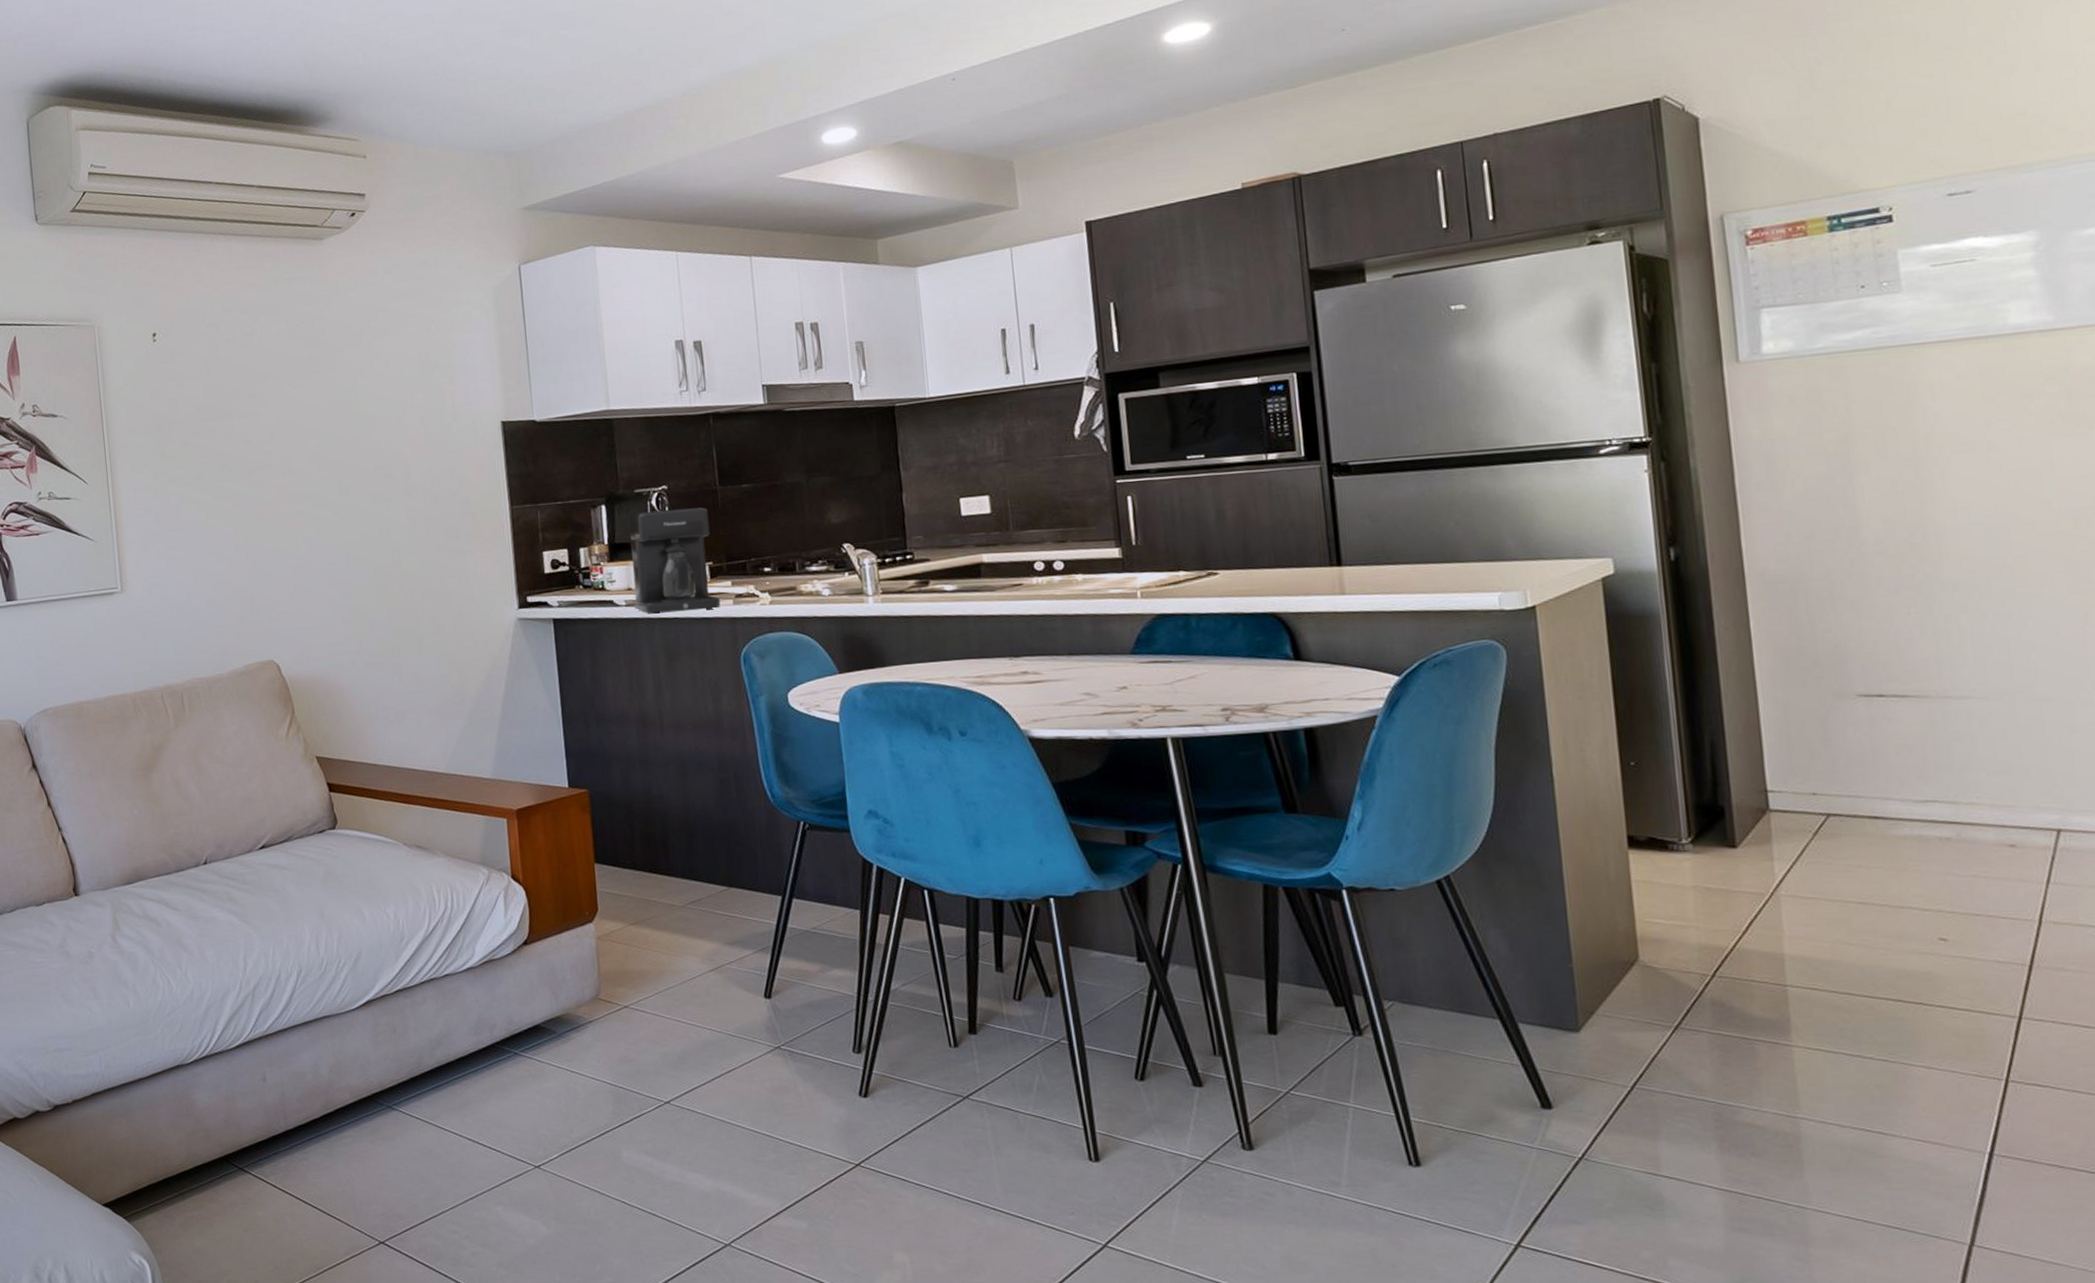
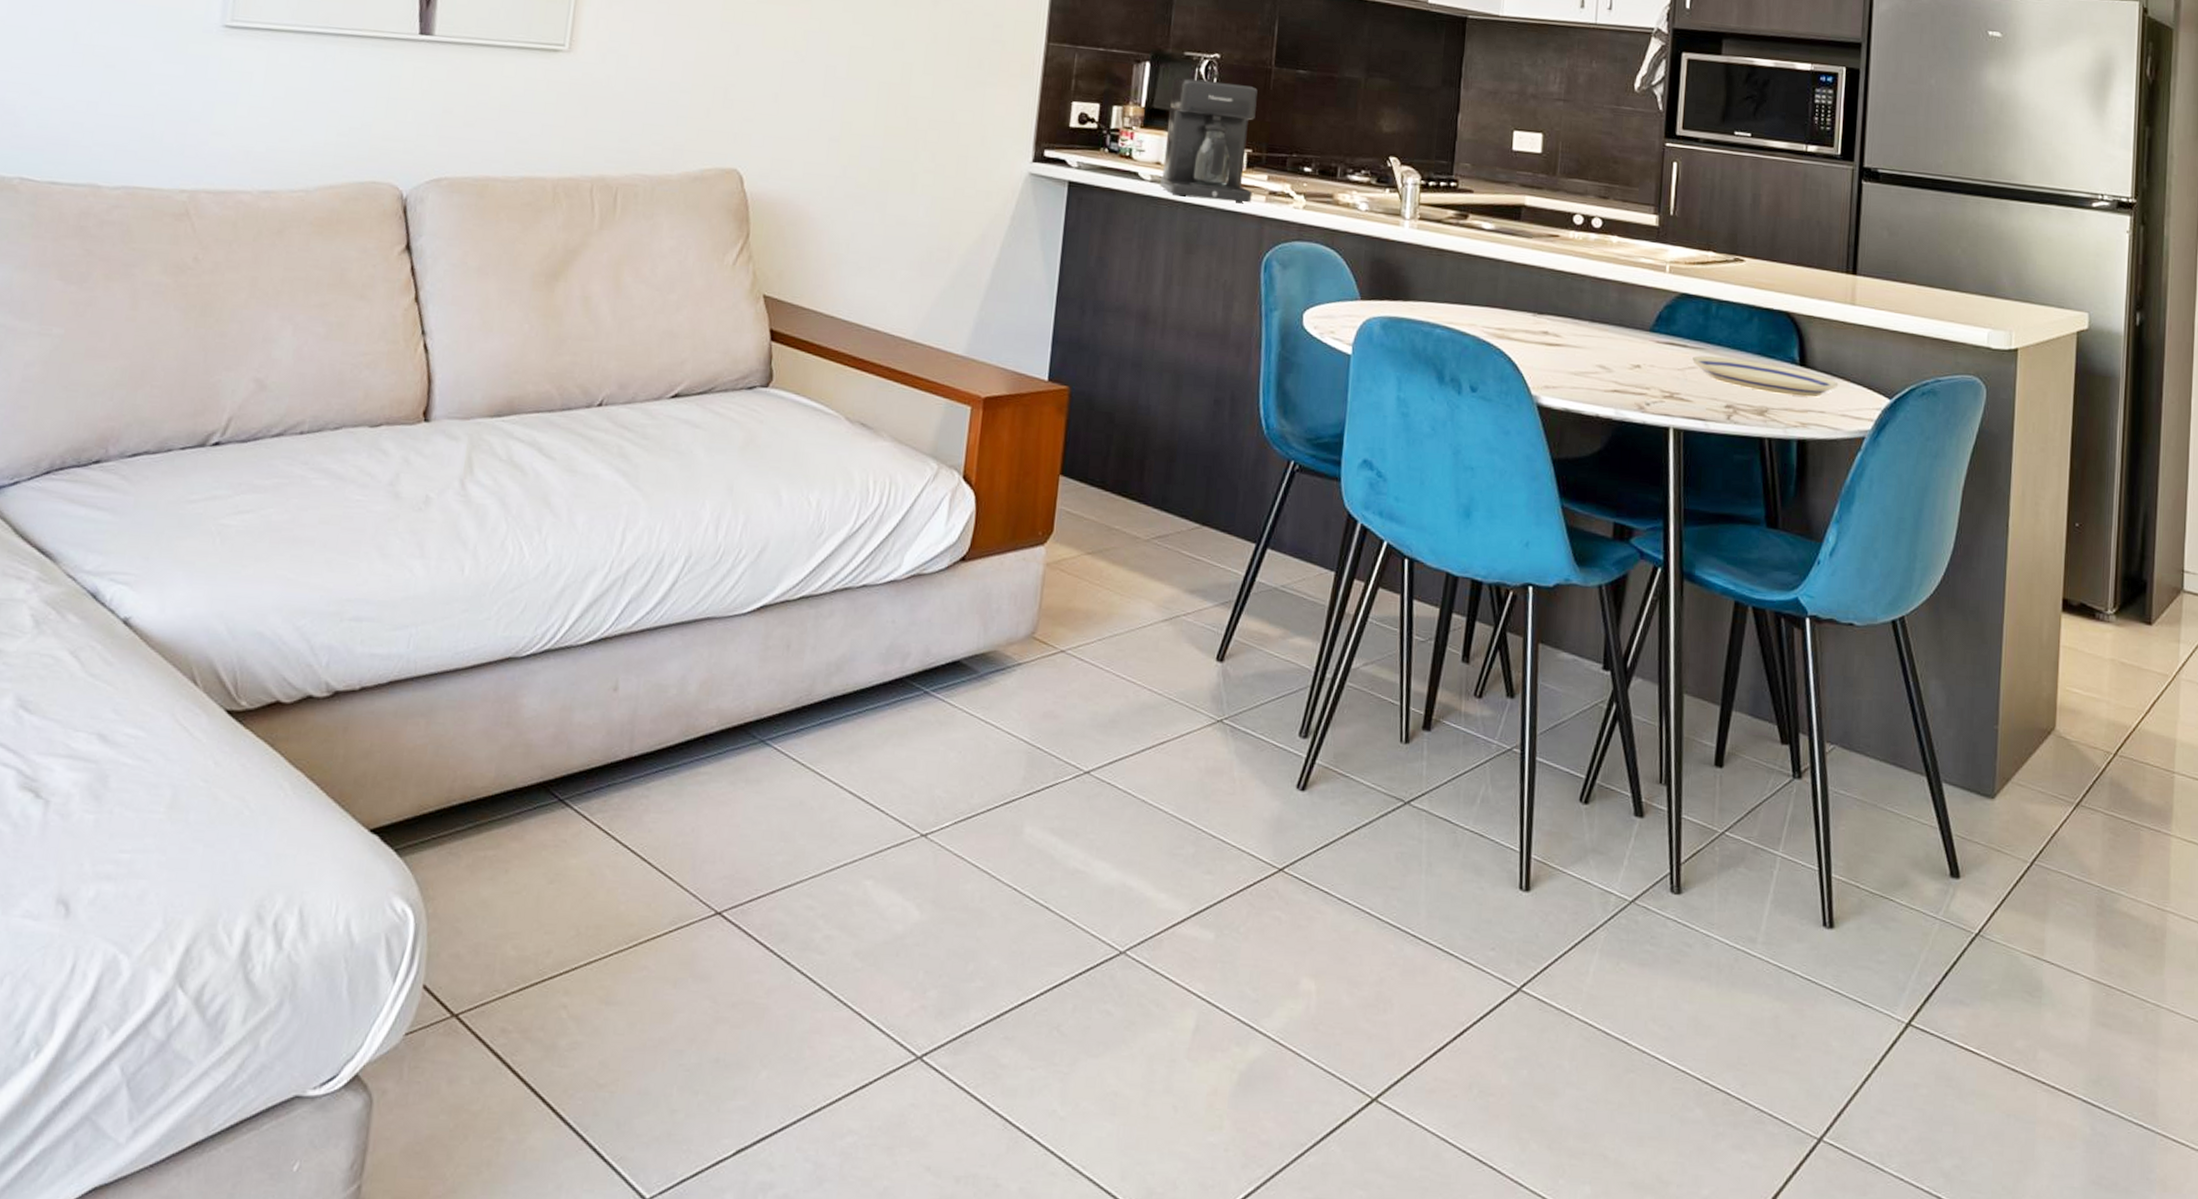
plate: none [1179,664,1340,690] -> present [1692,355,1839,397]

